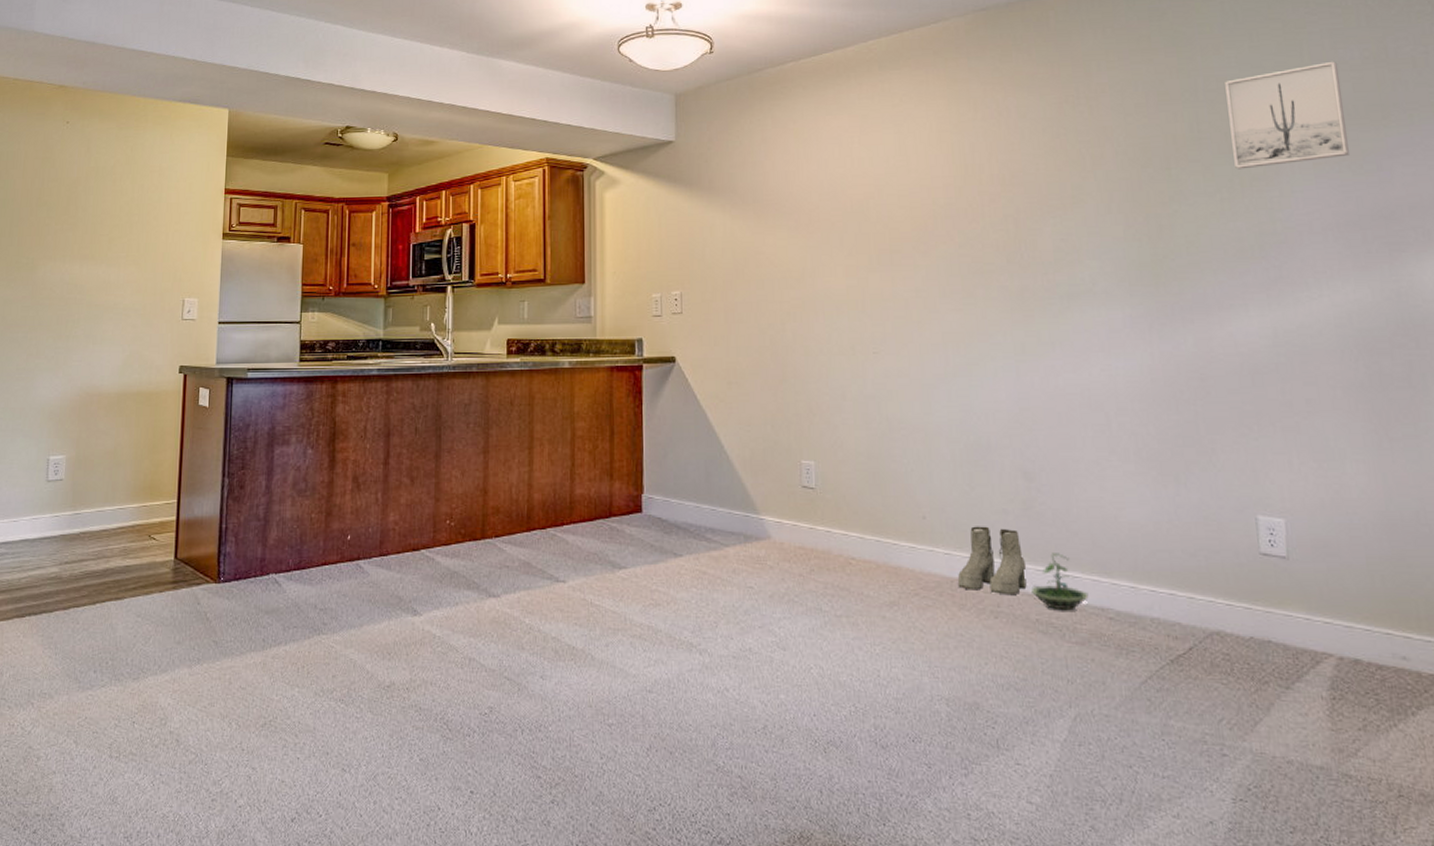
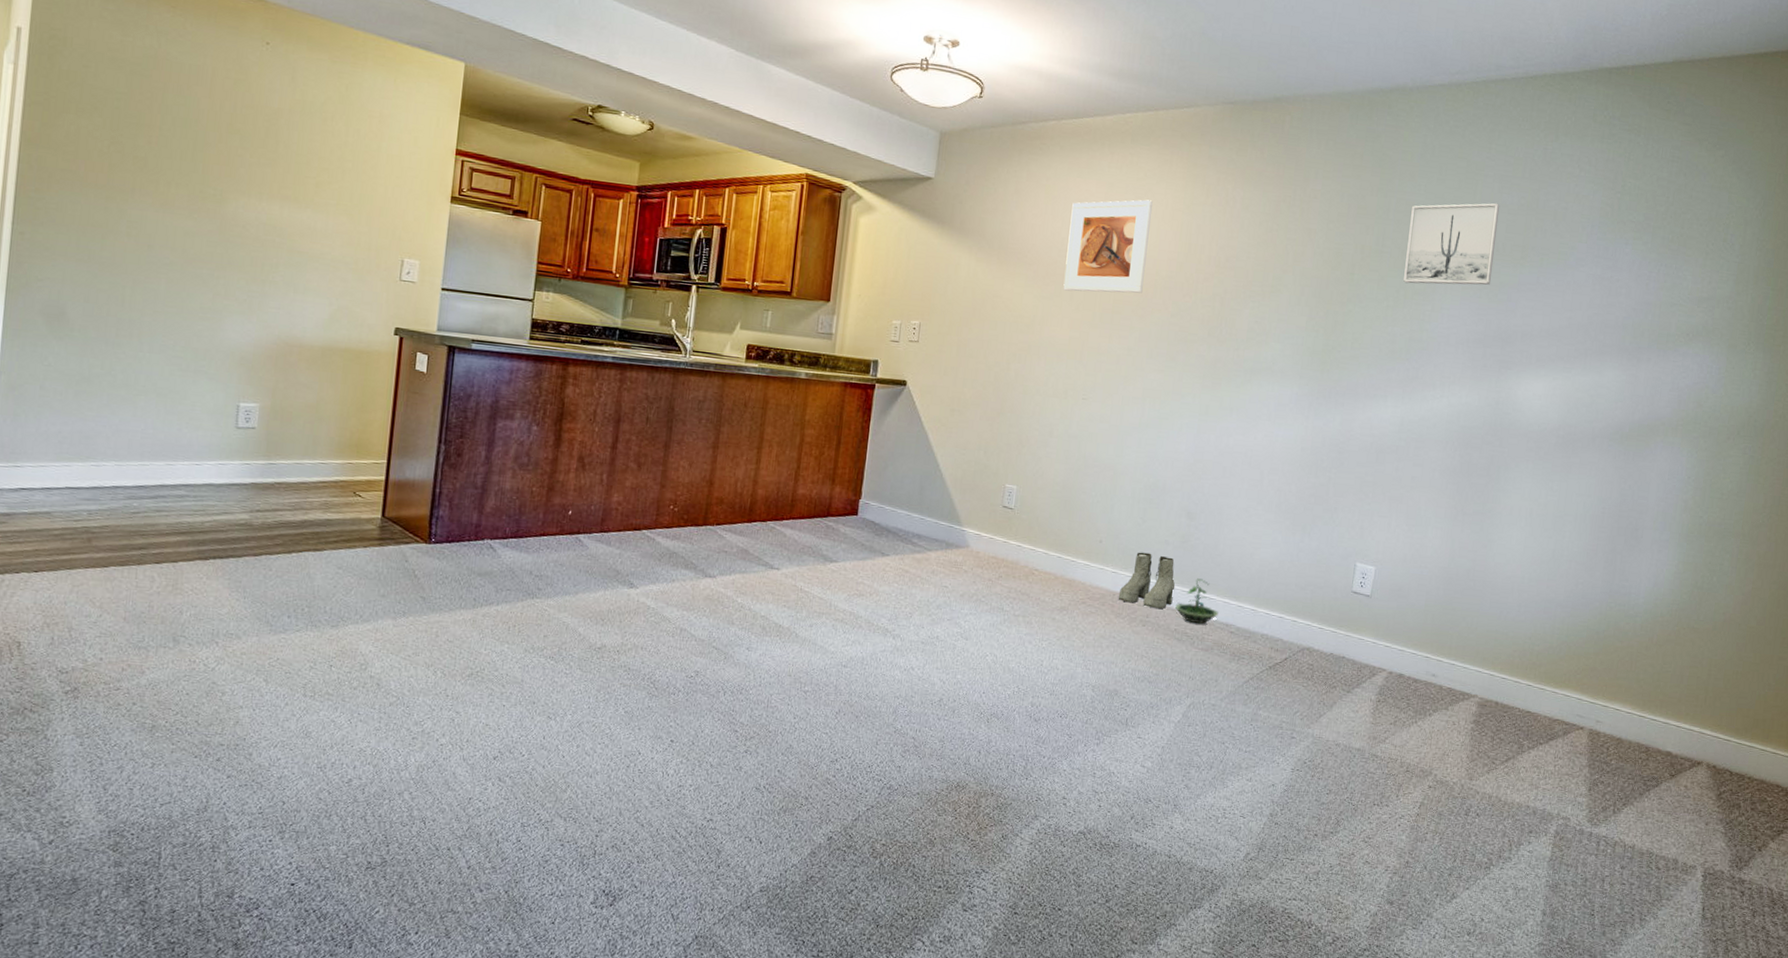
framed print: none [826,125,921,236] -> present [1063,199,1153,293]

